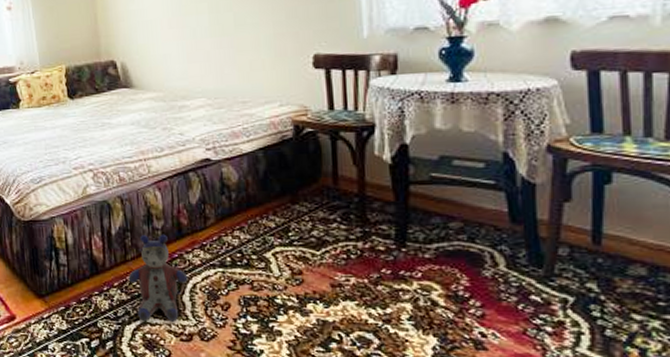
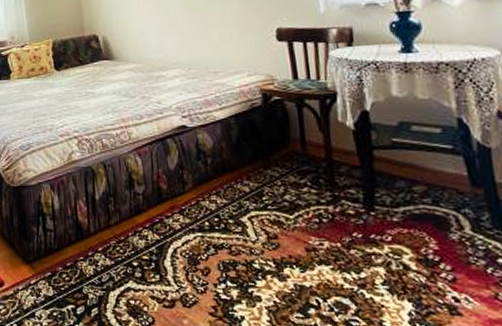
stuffed bear: present [128,234,188,322] -> none [111,199,169,287]

